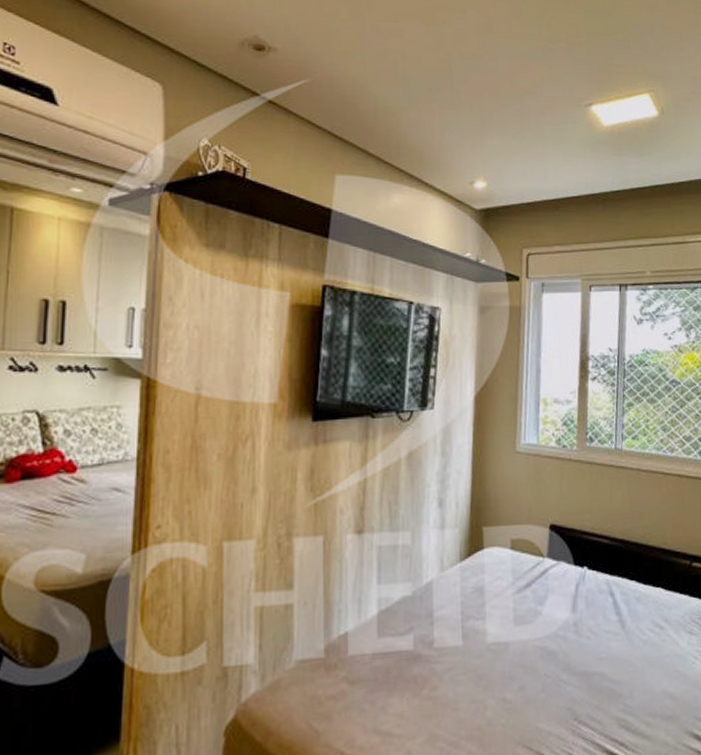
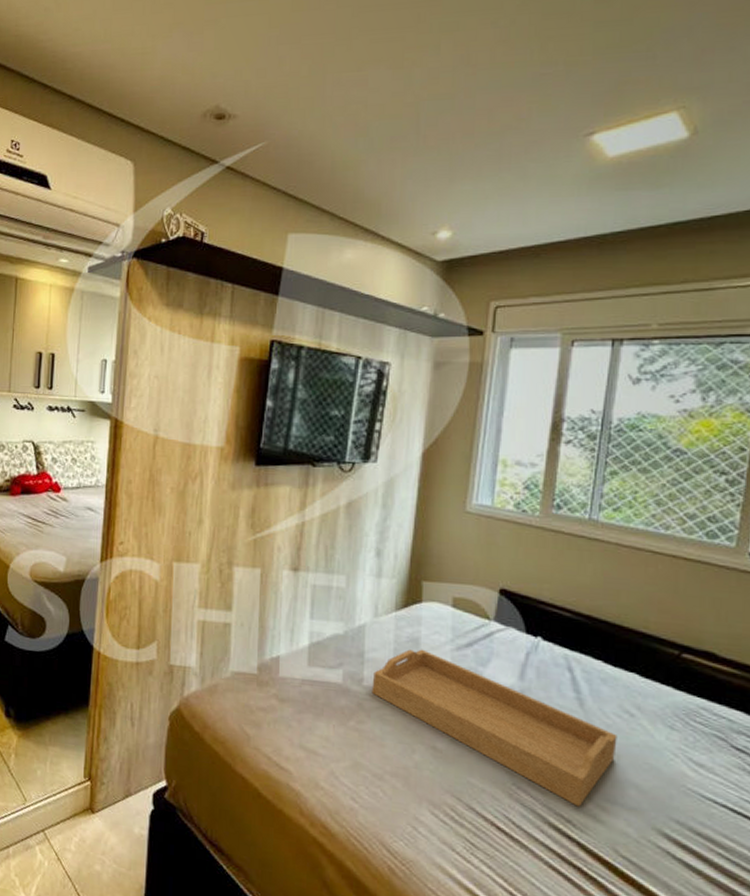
serving tray: none [442,597,653,728] -> present [371,649,617,807]

